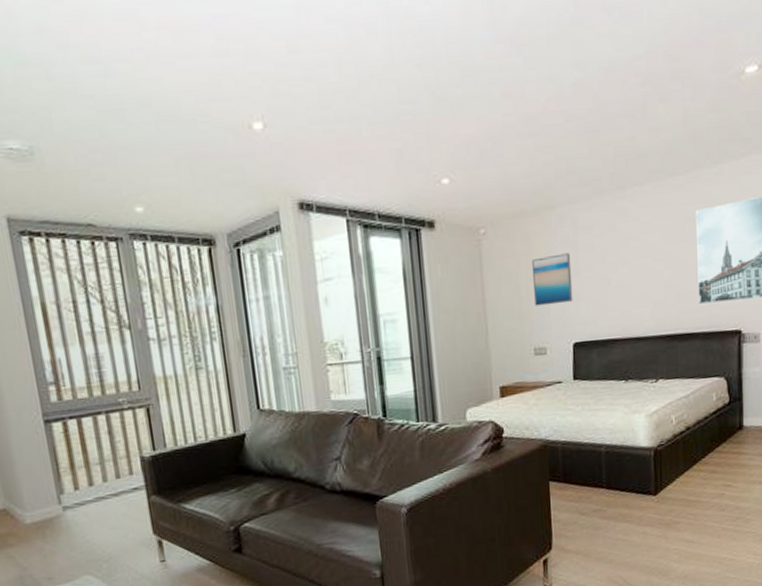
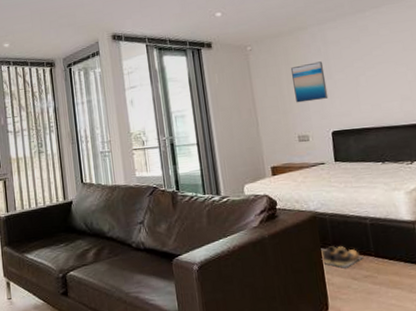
shoes: none [548,478,593,503] -> present [321,246,363,268]

